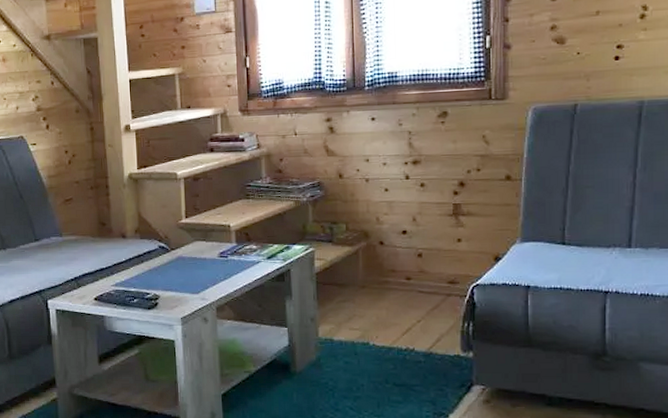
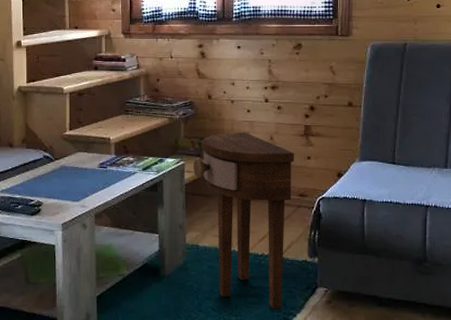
side table: none [324,213,442,409] -> present [193,132,294,309]

